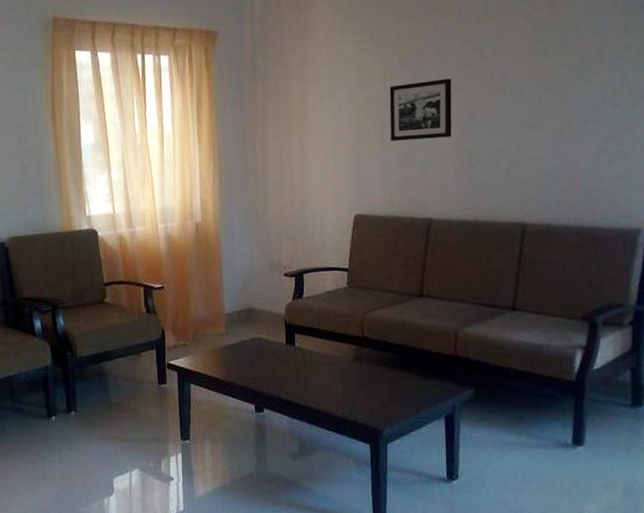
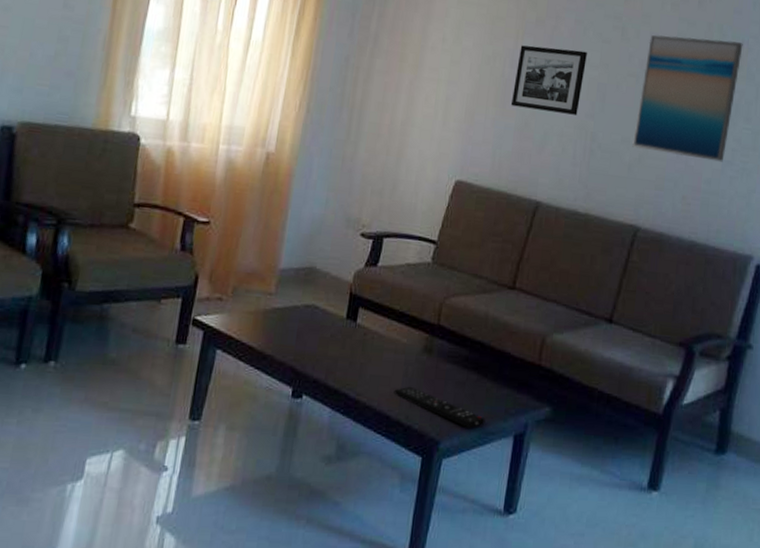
remote control: none [336,389,418,416] -> present [394,386,486,428]
wall art: none [507,35,601,155] -> present [632,34,743,162]

